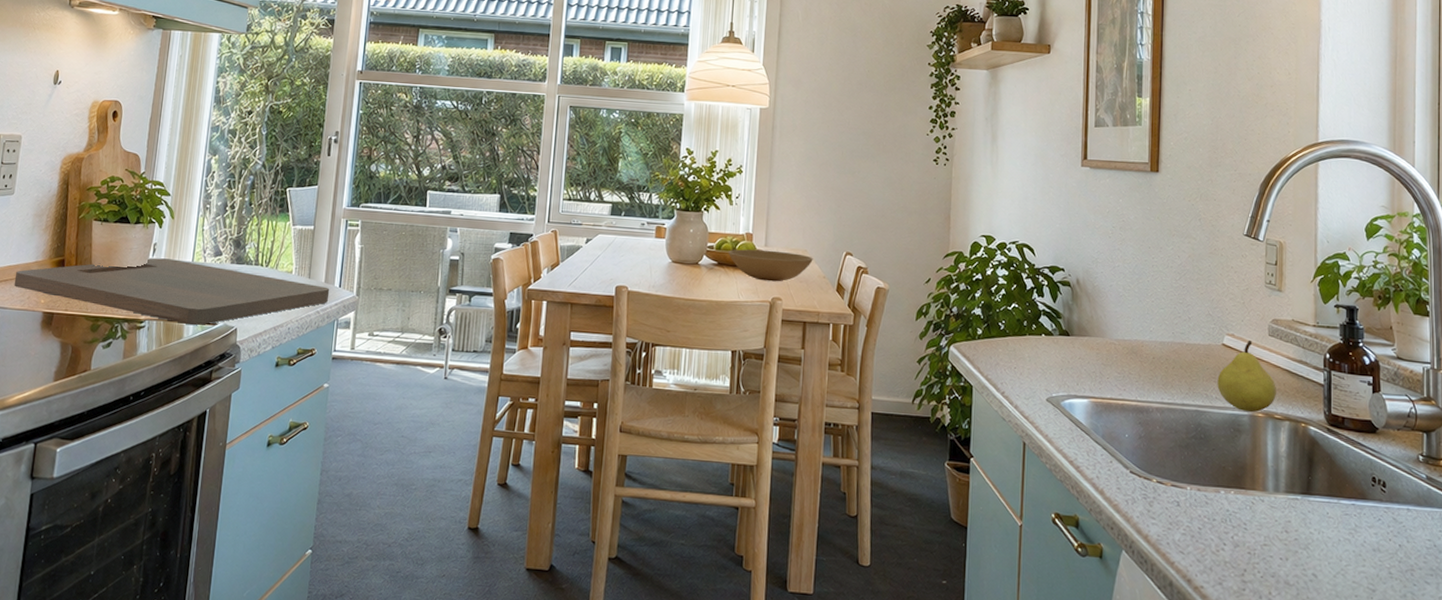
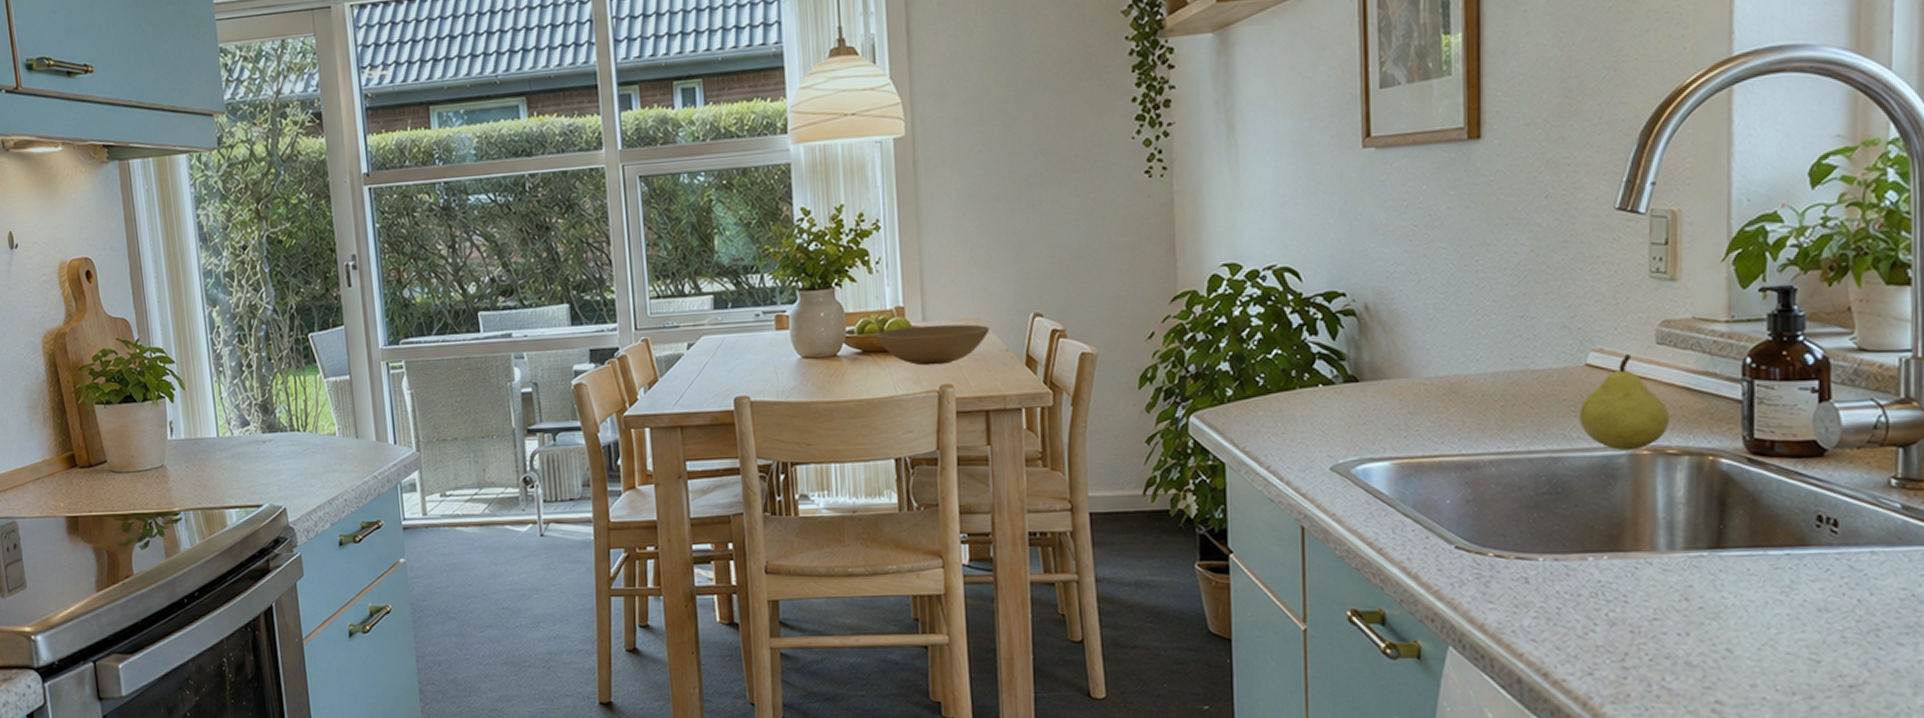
cutting board: present [13,258,330,325] -> none [24,437,385,510]

